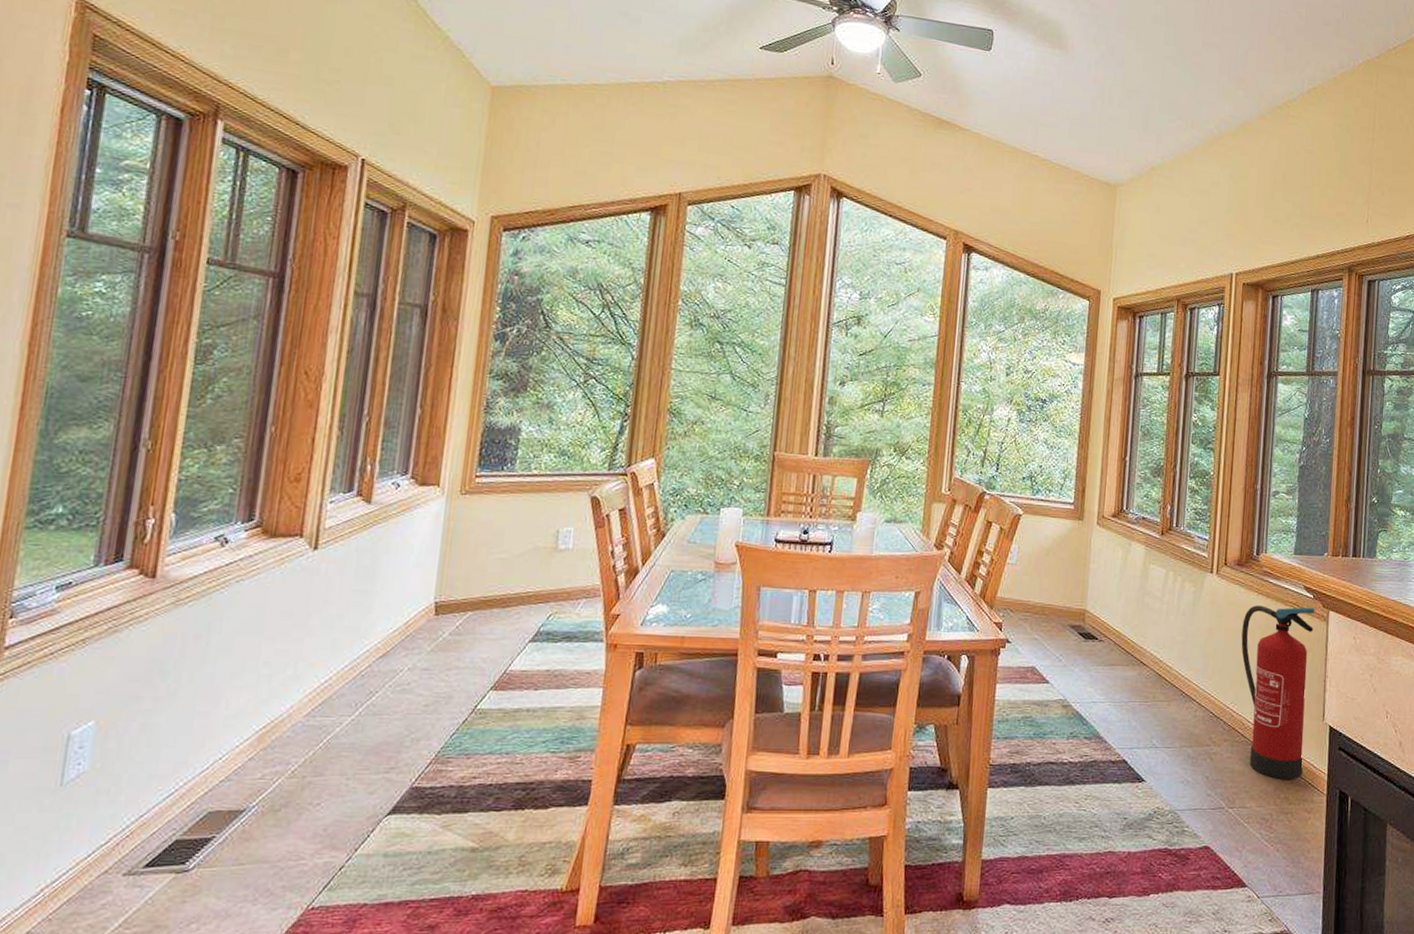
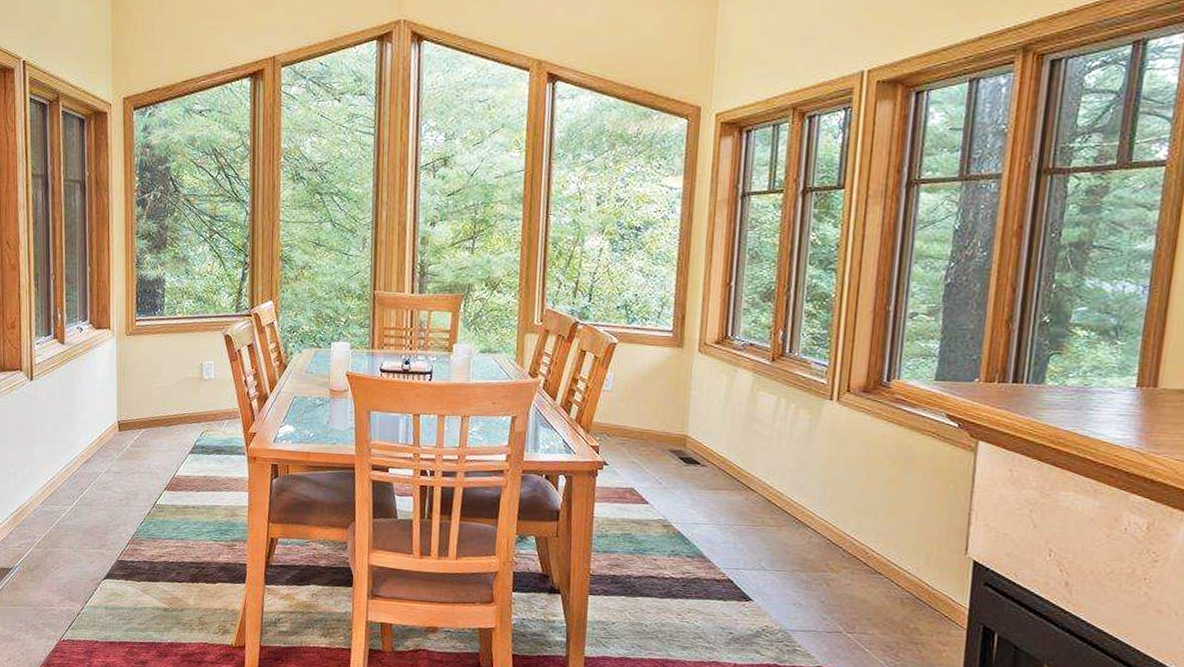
fire extinguisher: present [1241,605,1315,780] -> none [865,433,961,611]

